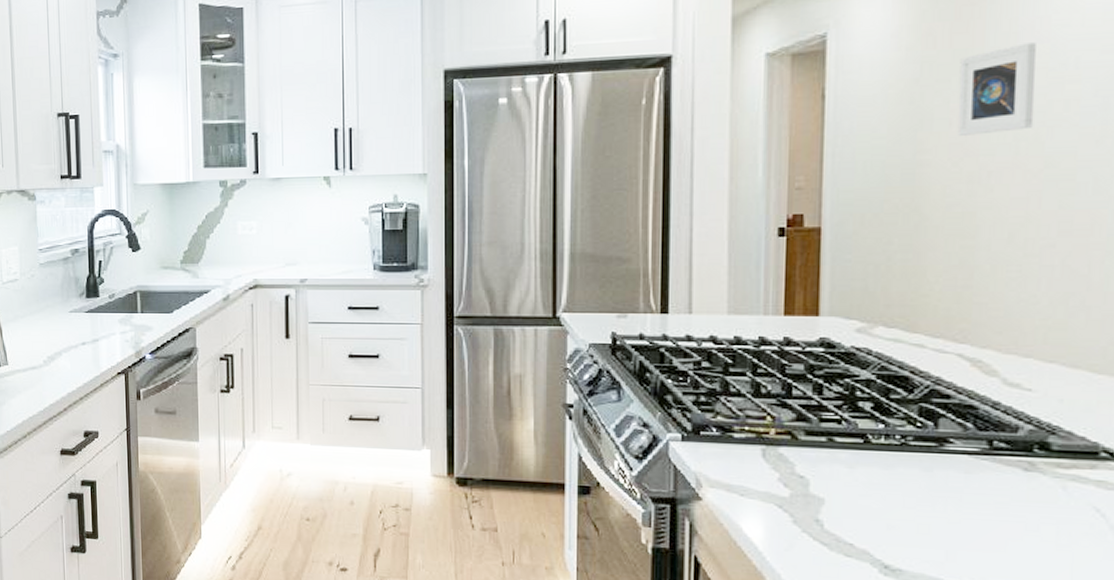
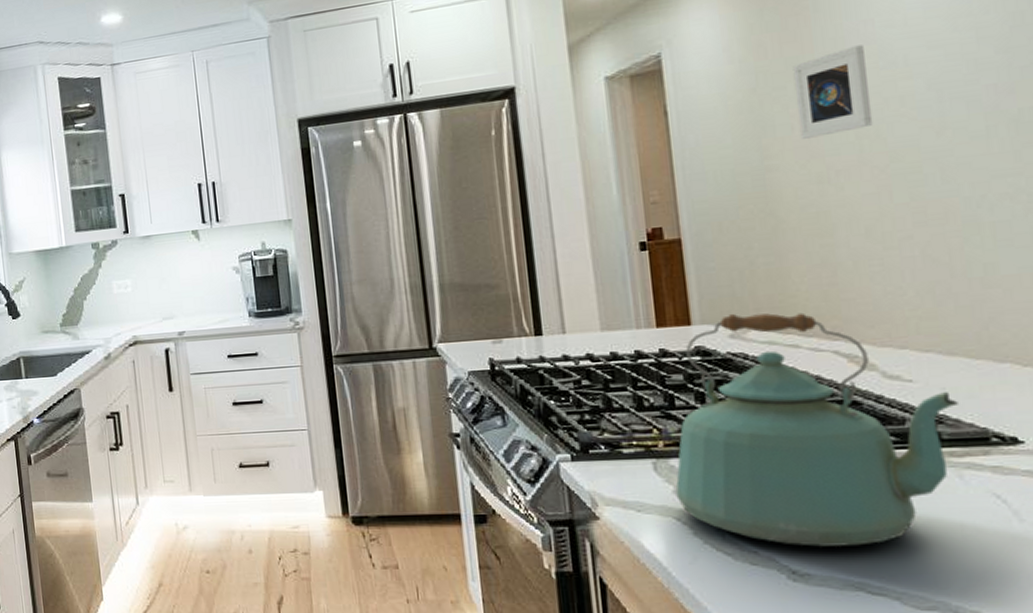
kettle: none [780,307,1075,547] -> present [675,312,960,547]

